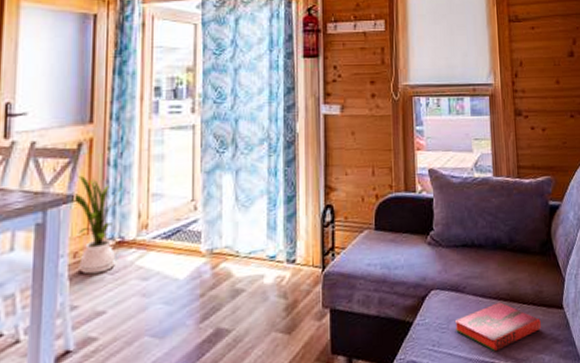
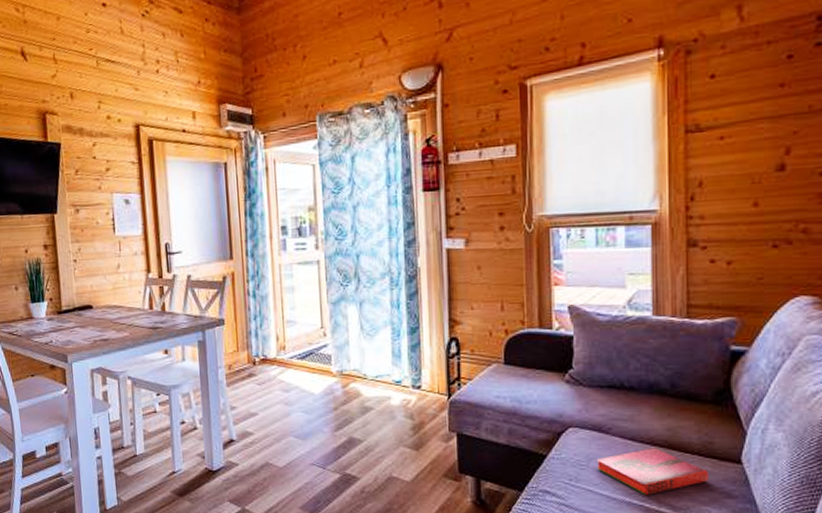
house plant: present [72,176,123,275] -> none [223,304,262,383]

